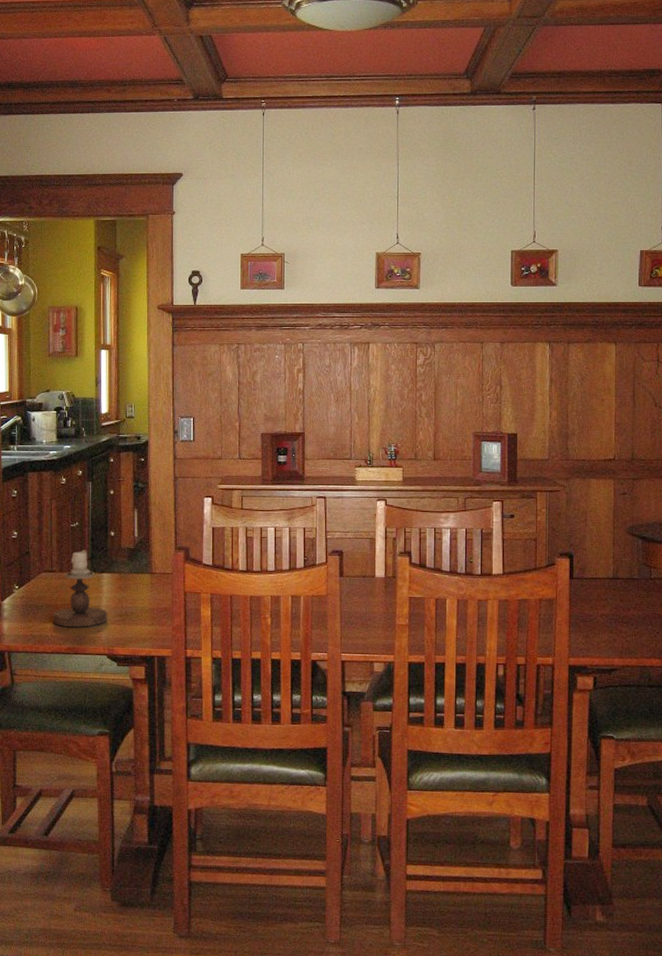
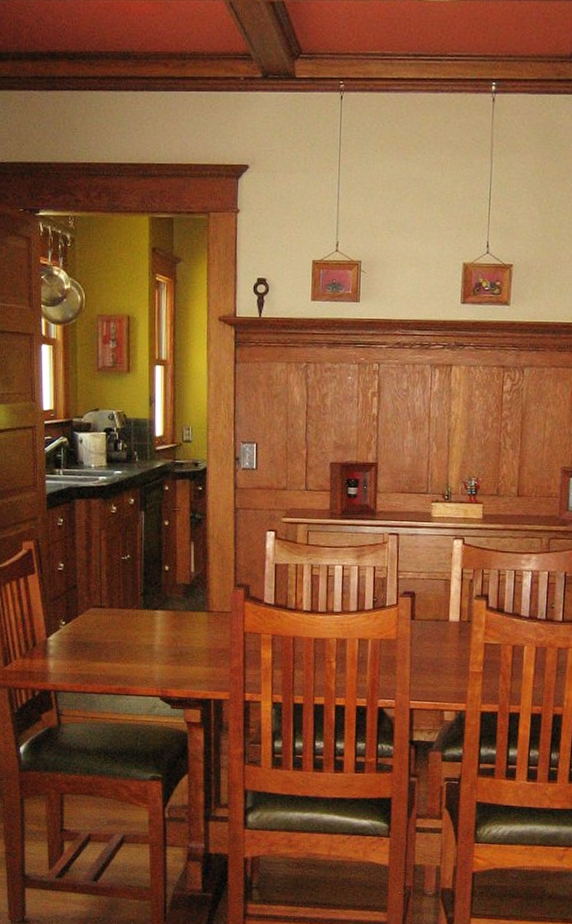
candlestick: present [53,549,108,627] -> none [102,584,161,667]

